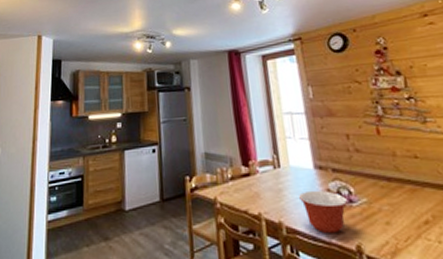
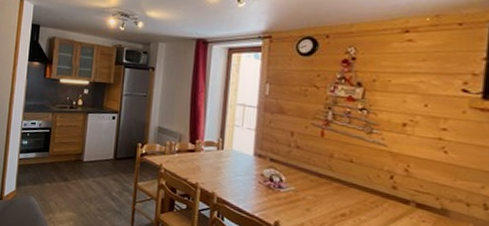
mixing bowl: present [299,190,347,234] -> none [234,172,277,210]

